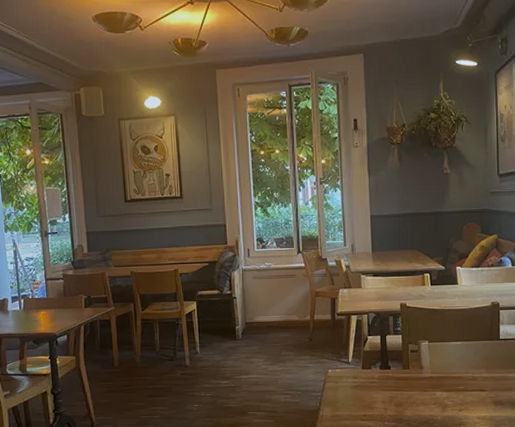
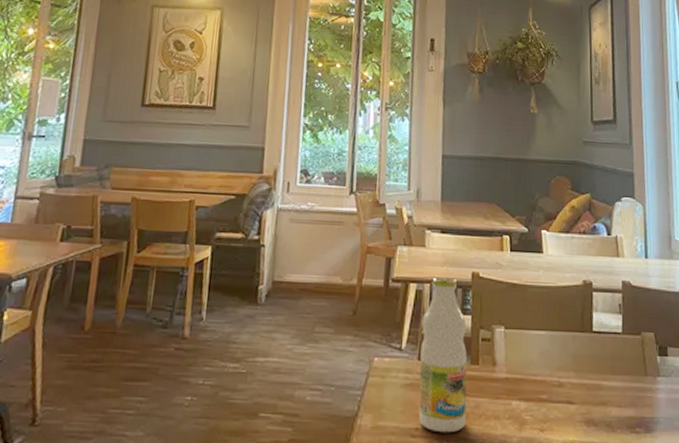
bottle: none [363,309,401,417] -> present [418,277,467,433]

